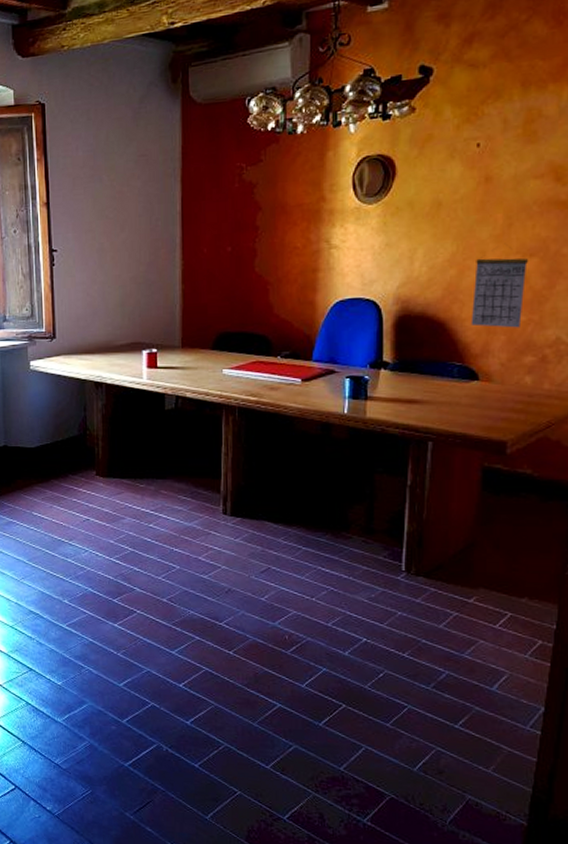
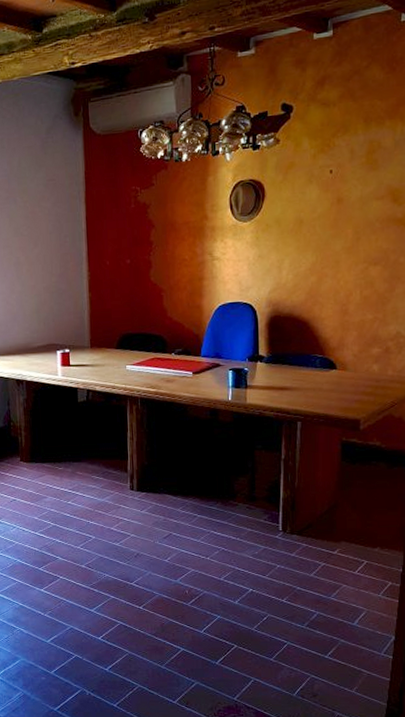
calendar: present [471,247,528,328] -> none [329,257,373,325]

